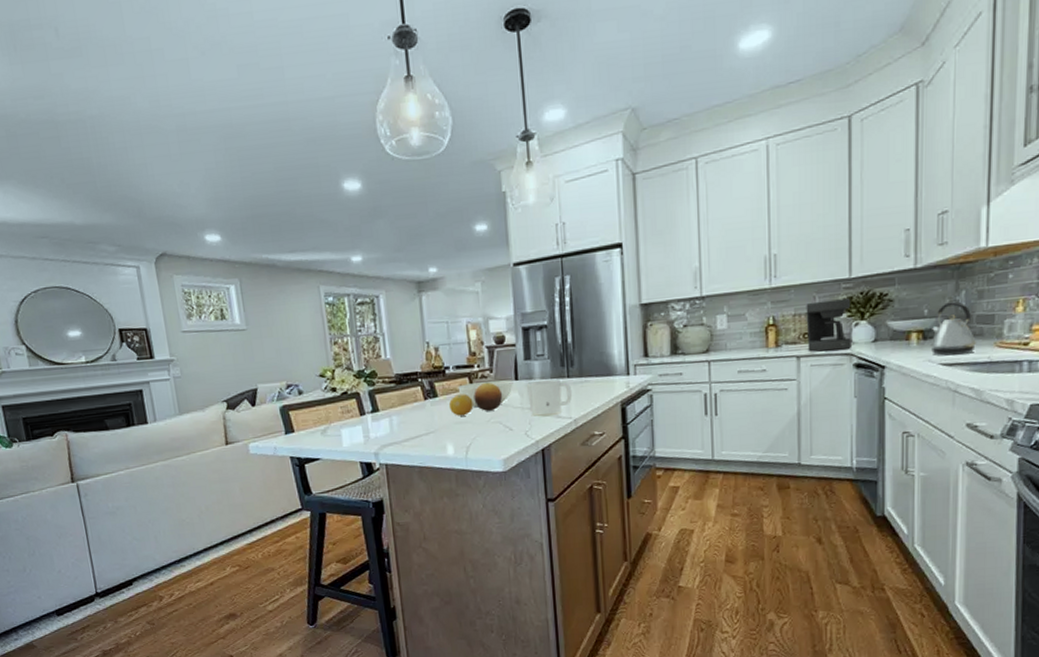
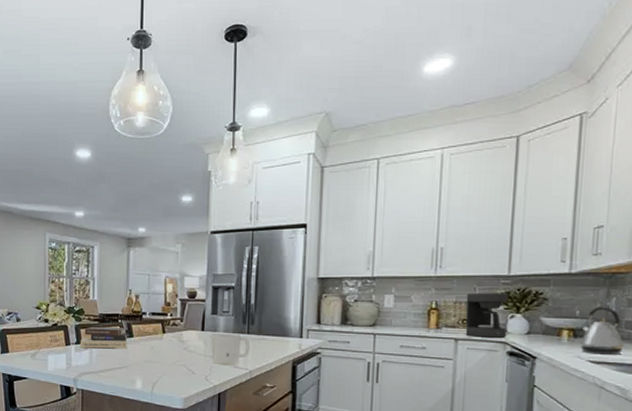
books: none [376,387,432,417] -> present [80,327,128,349]
fruit: present [449,394,474,416] -> none [143,337,163,356]
bowl: present [458,380,513,408] -> none [151,329,200,351]
fruit: present [473,382,503,412] -> none [164,329,190,356]

